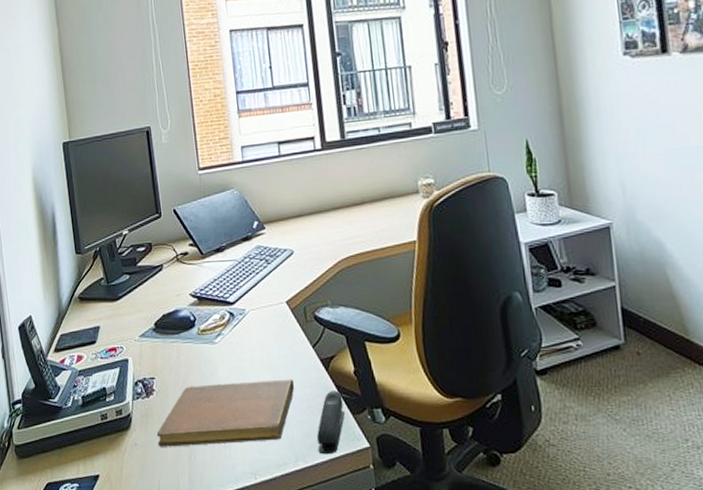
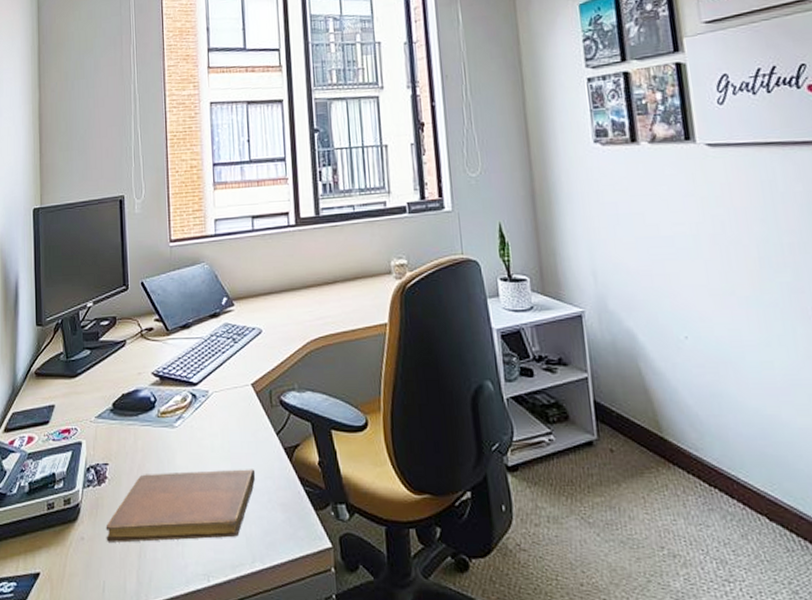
stapler: present [317,391,346,455] -> none [277,483,308,555]

